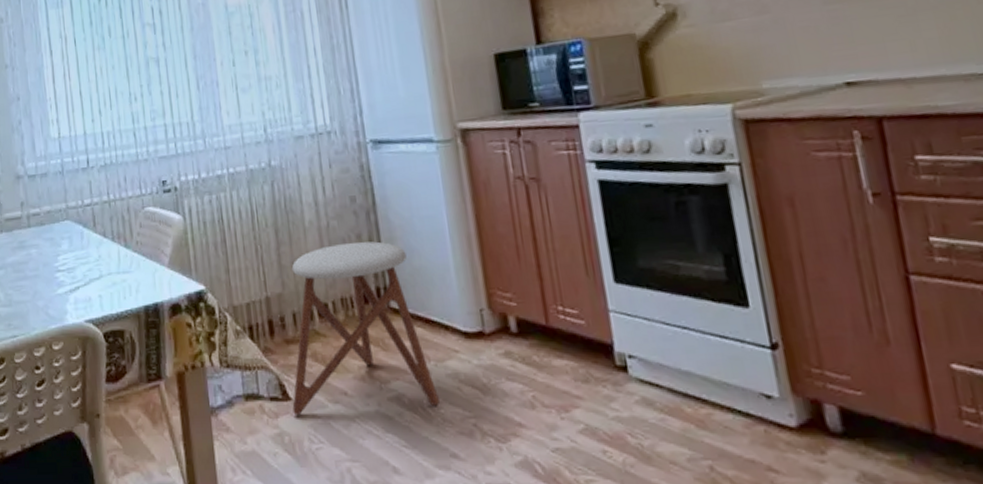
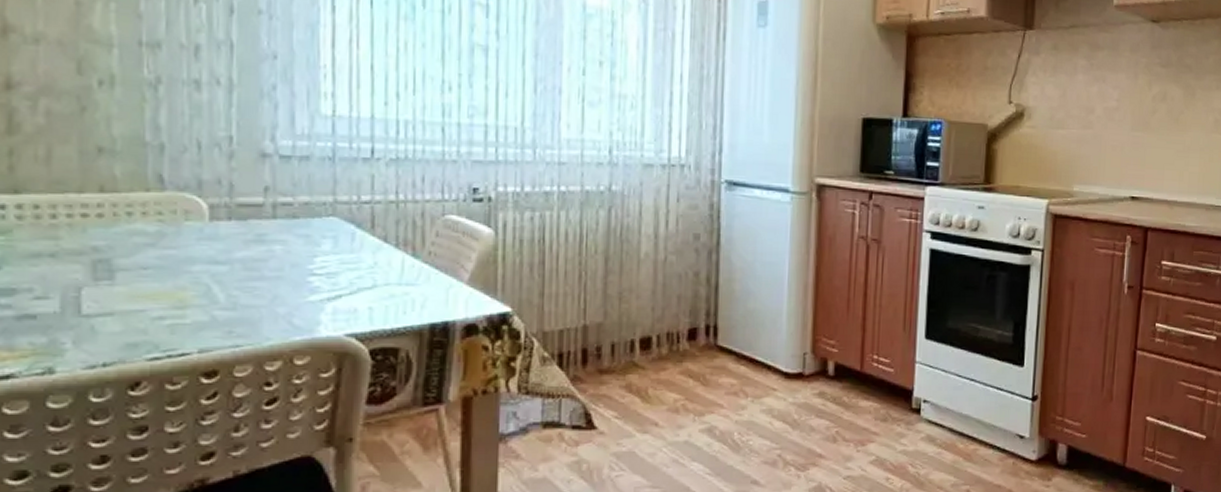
stool: present [291,241,439,416] -> none [596,280,750,445]

